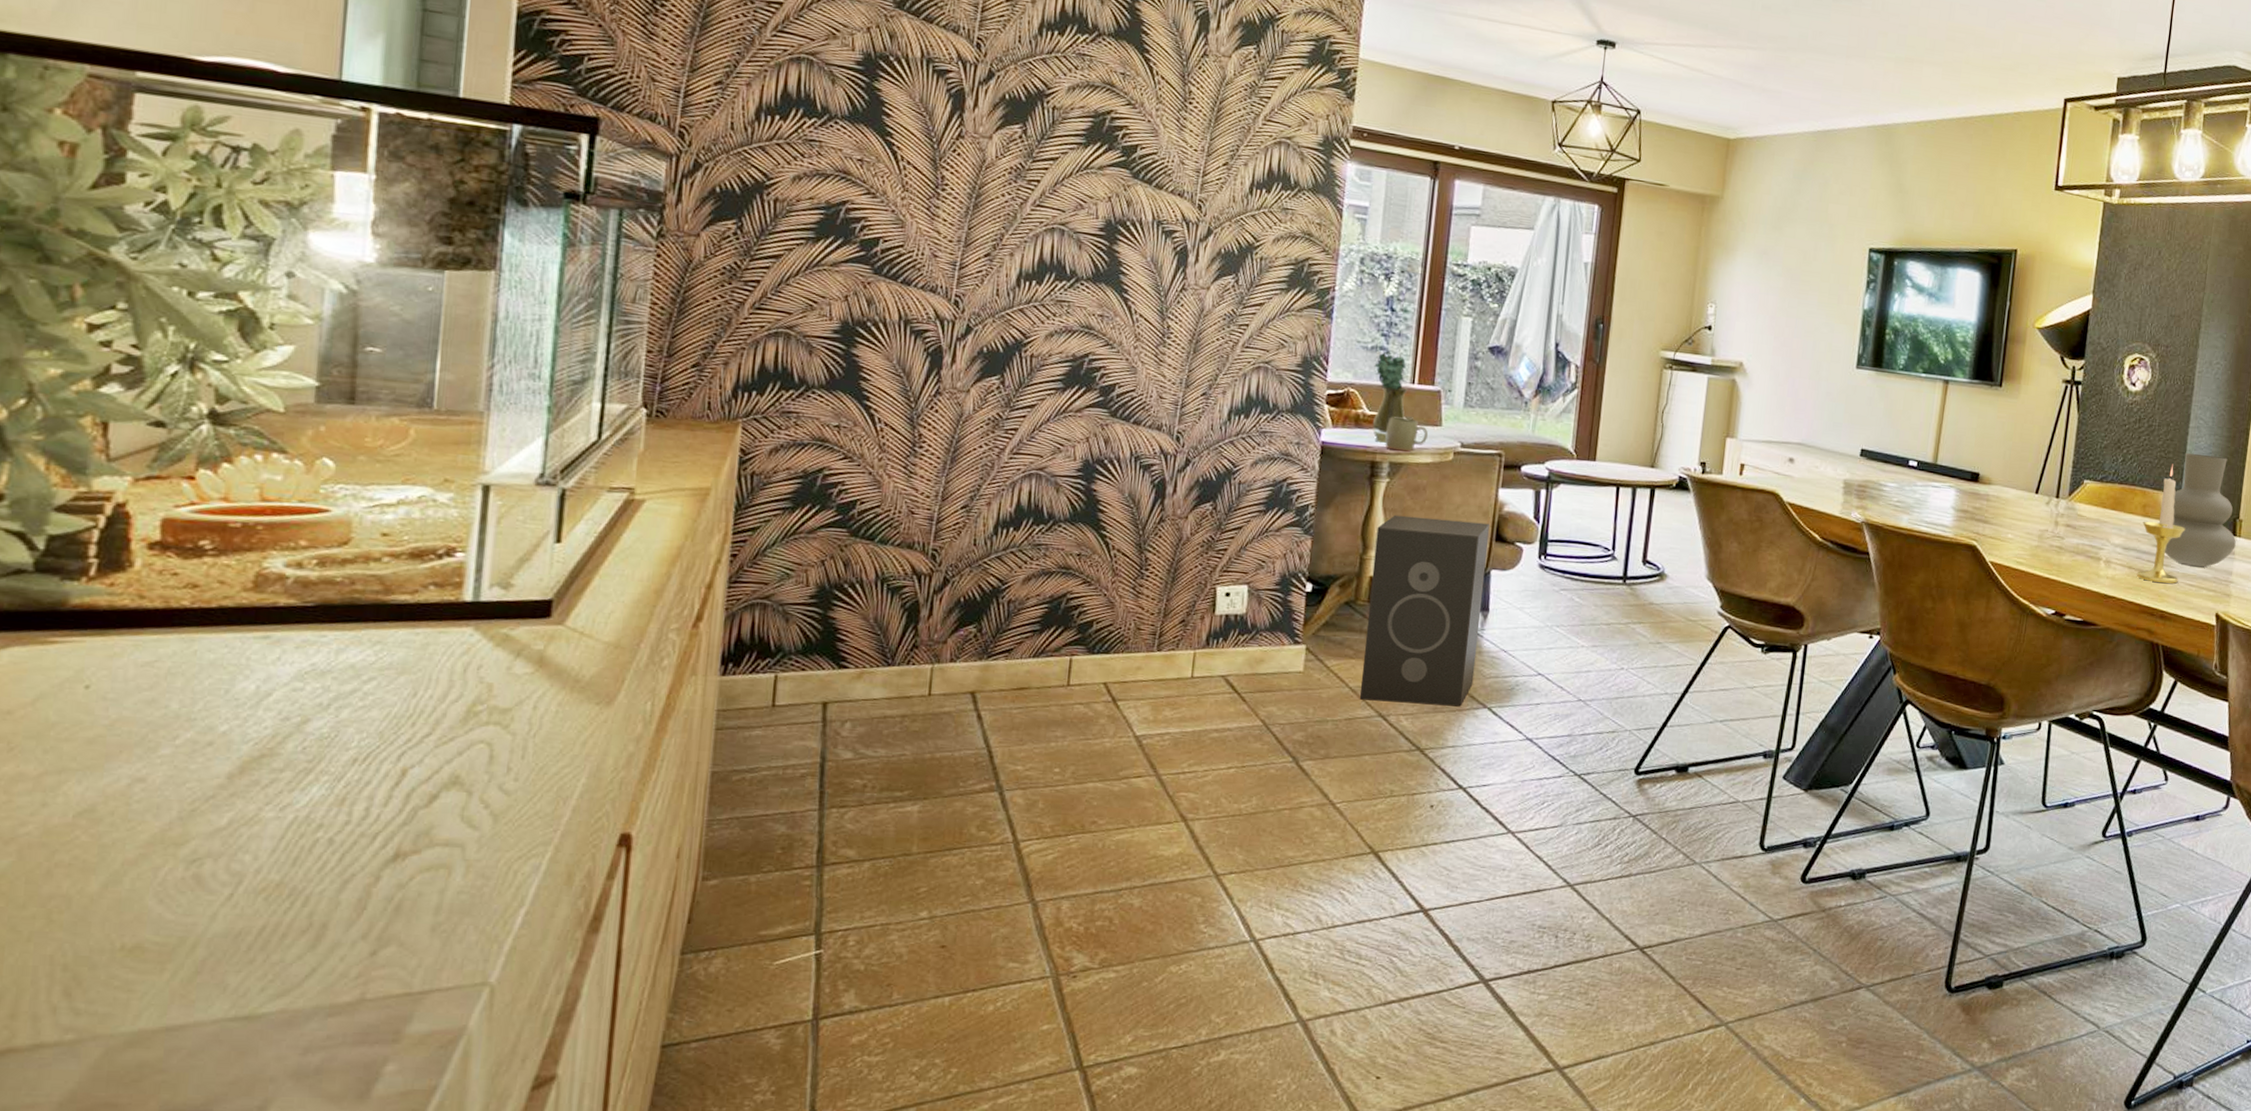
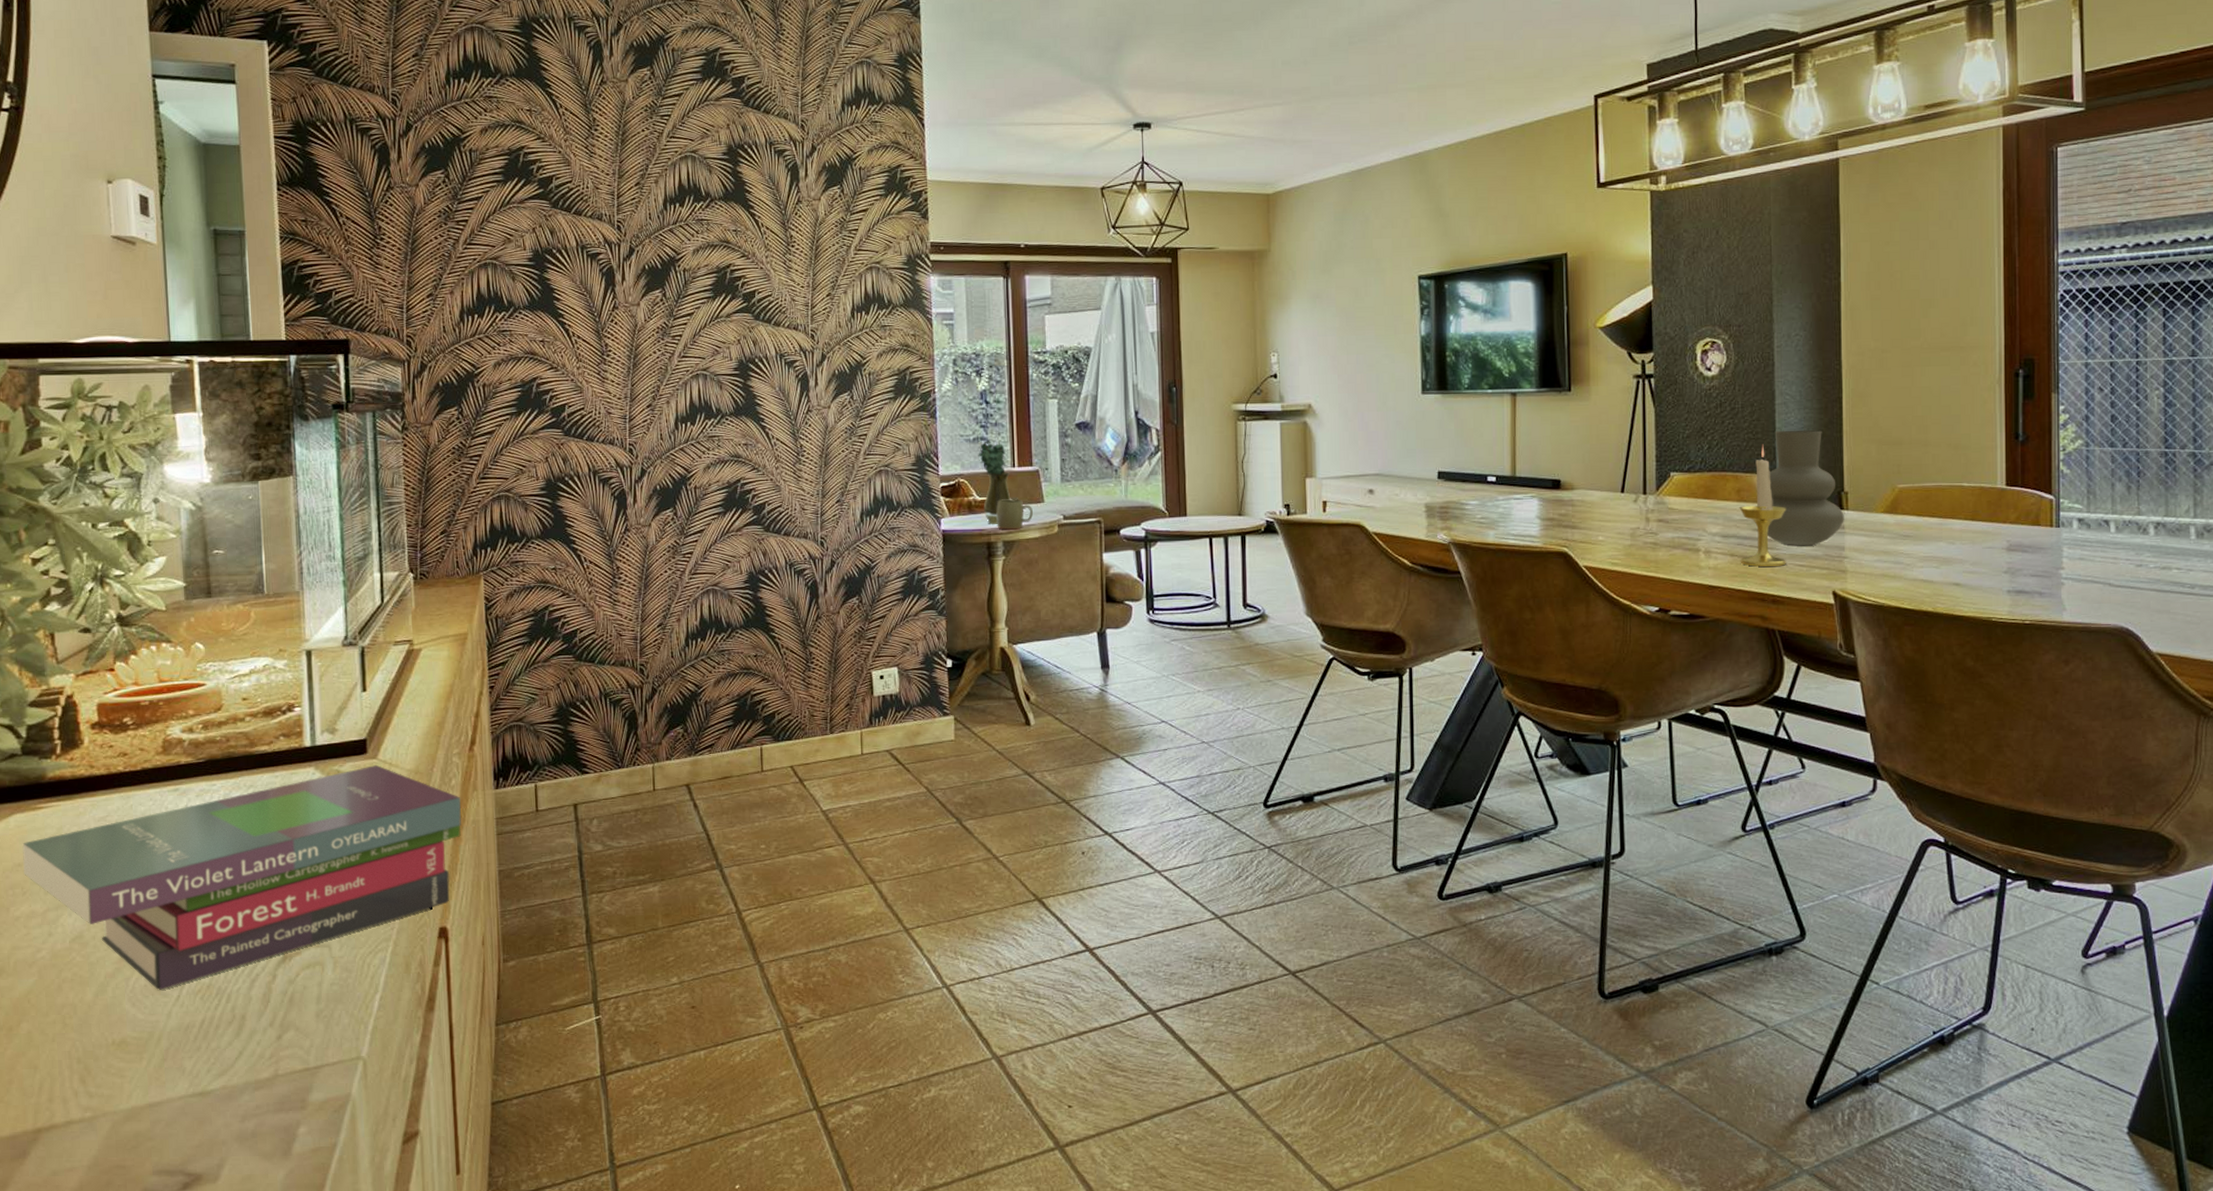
books: none [13,632,672,885] -> present [22,765,462,990]
speaker: present [1360,515,1490,707] -> none [1000,586,1105,761]

